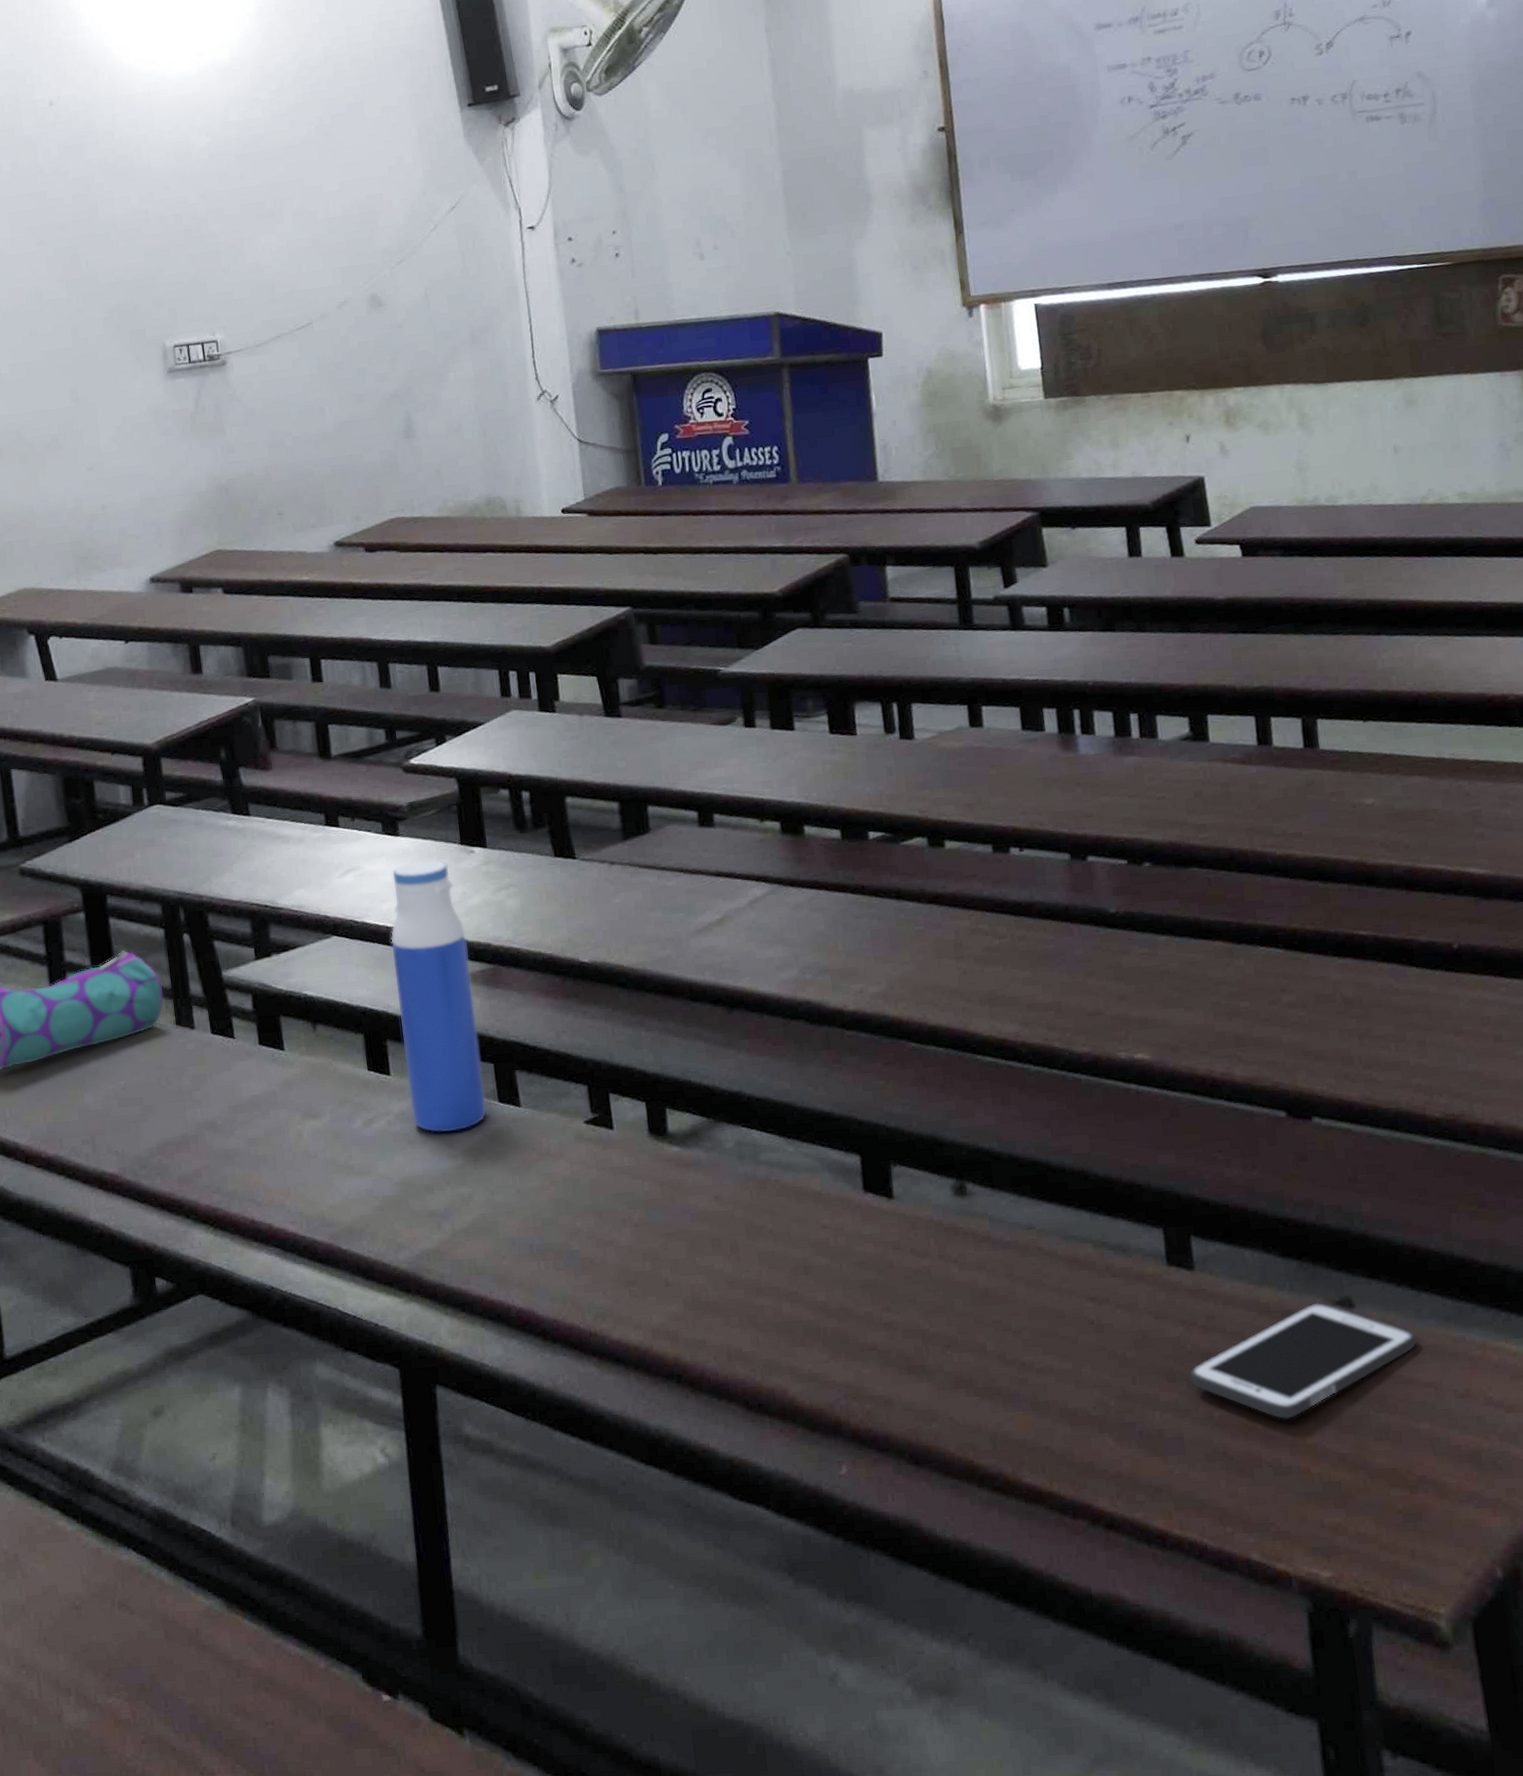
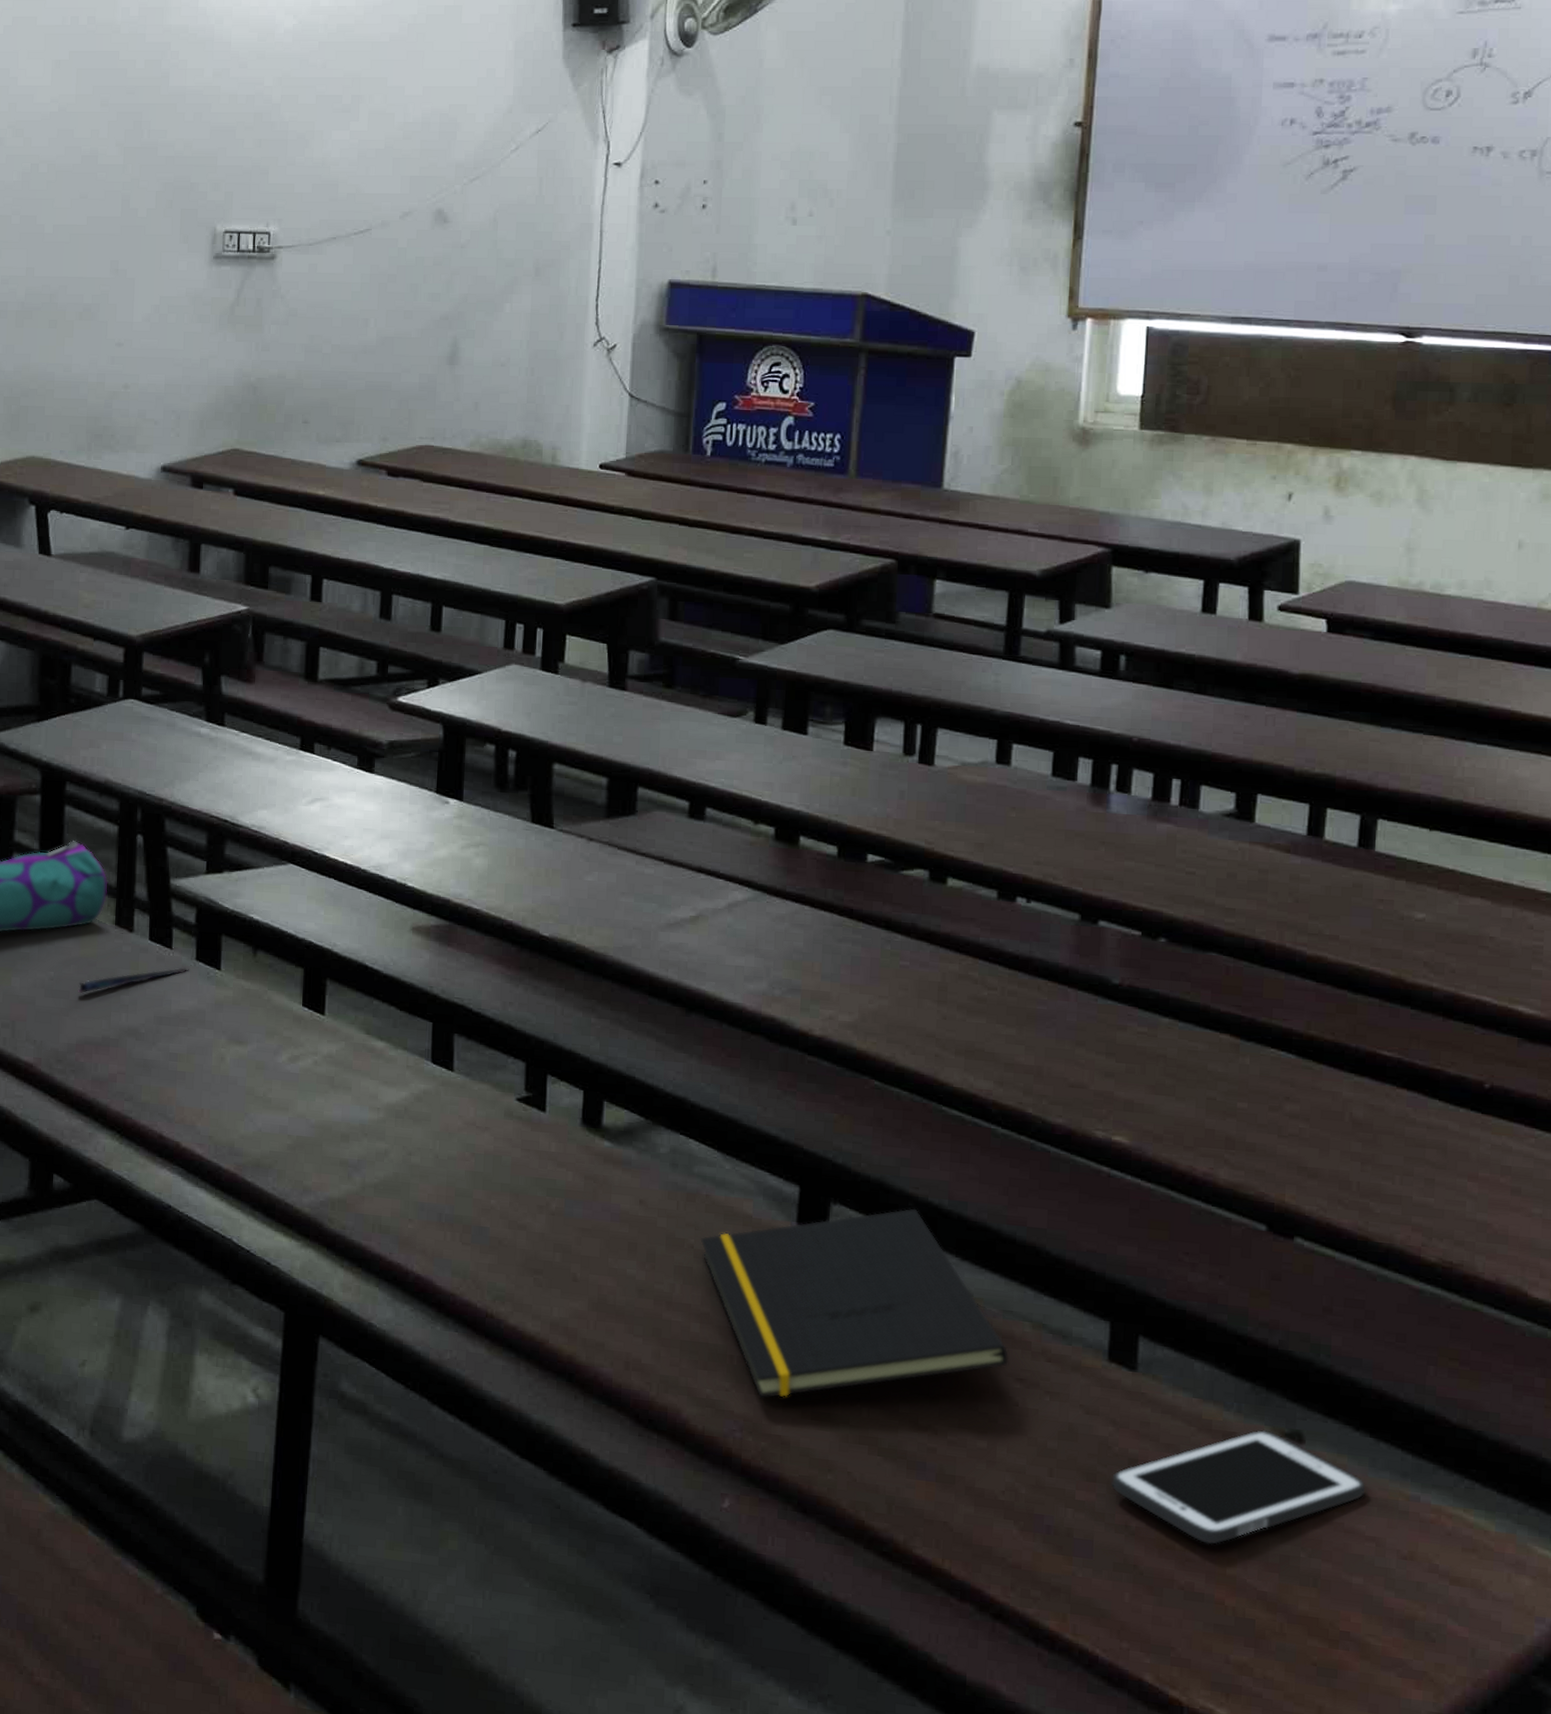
pen: none [150,1054,254,1098] -> present [78,967,189,994]
water bottle: present [390,860,487,1133] -> none [340,802,426,1084]
notepad: none [777,1156,1078,1363] -> present [700,1208,1009,1399]

